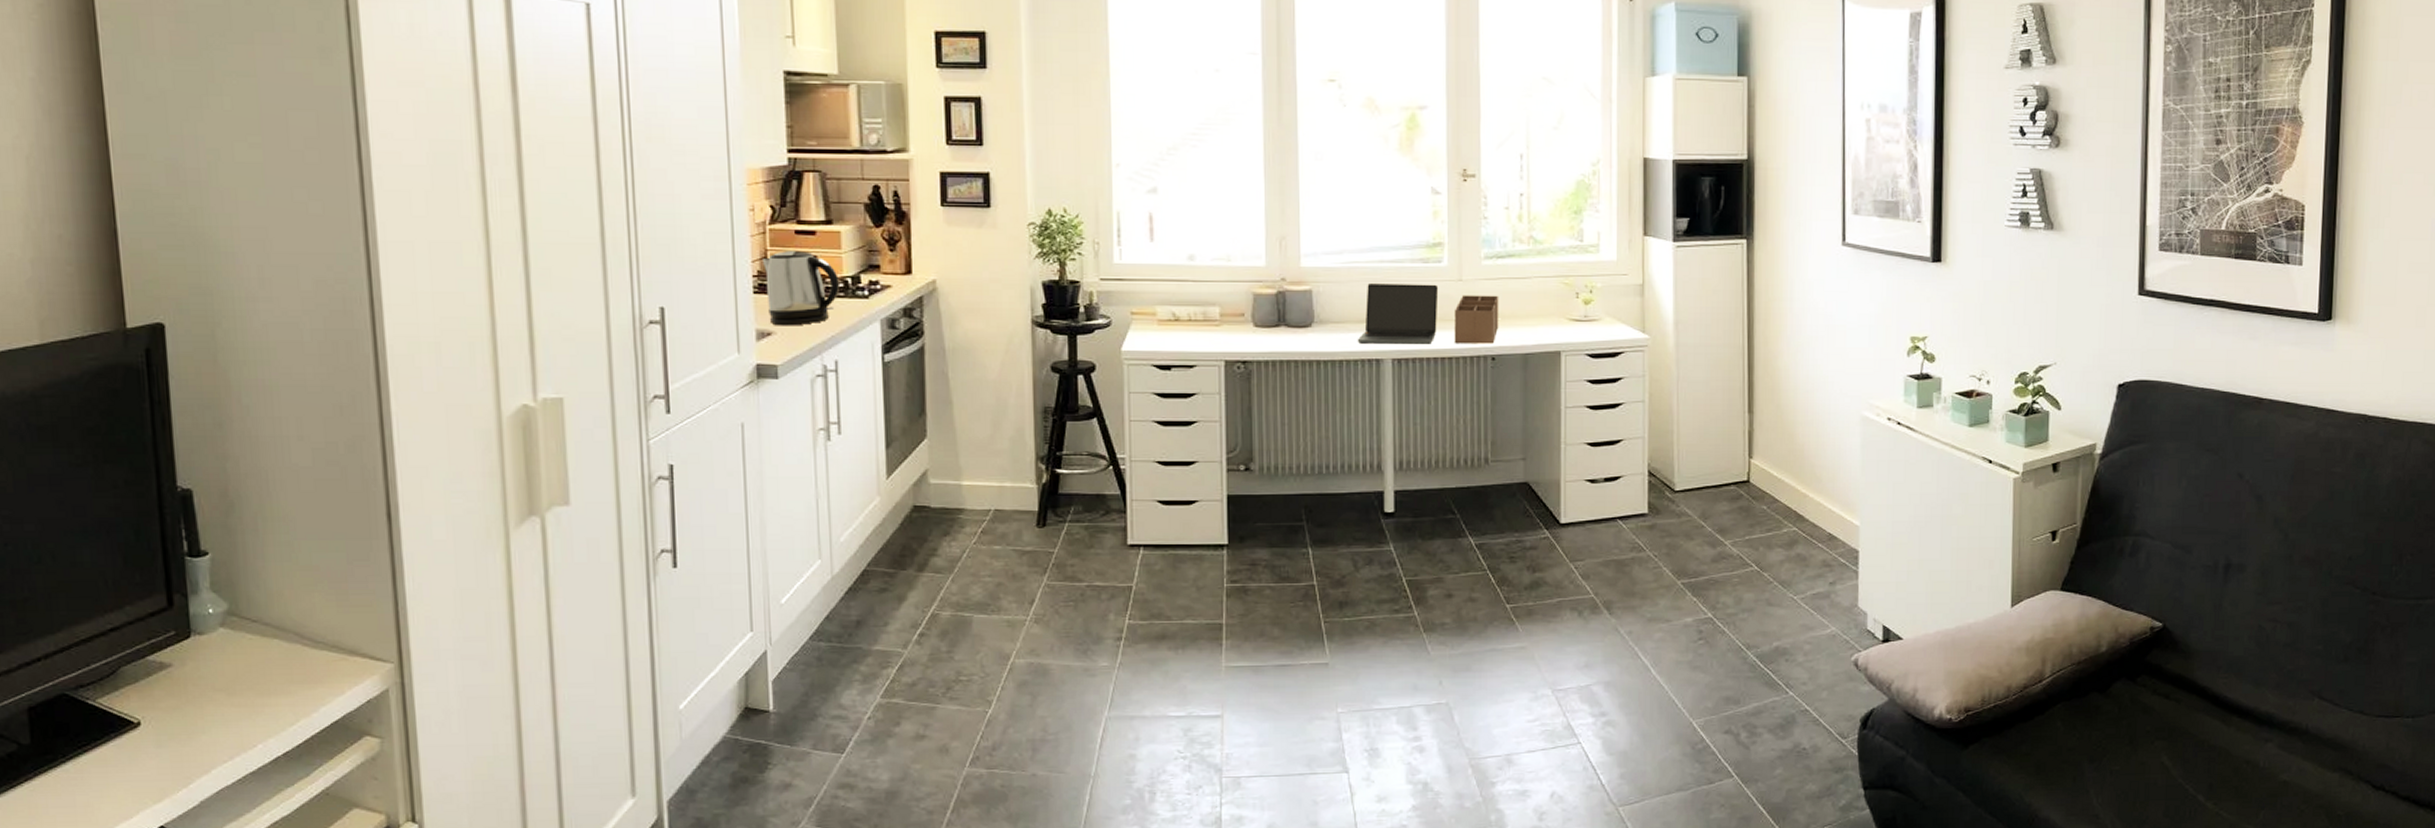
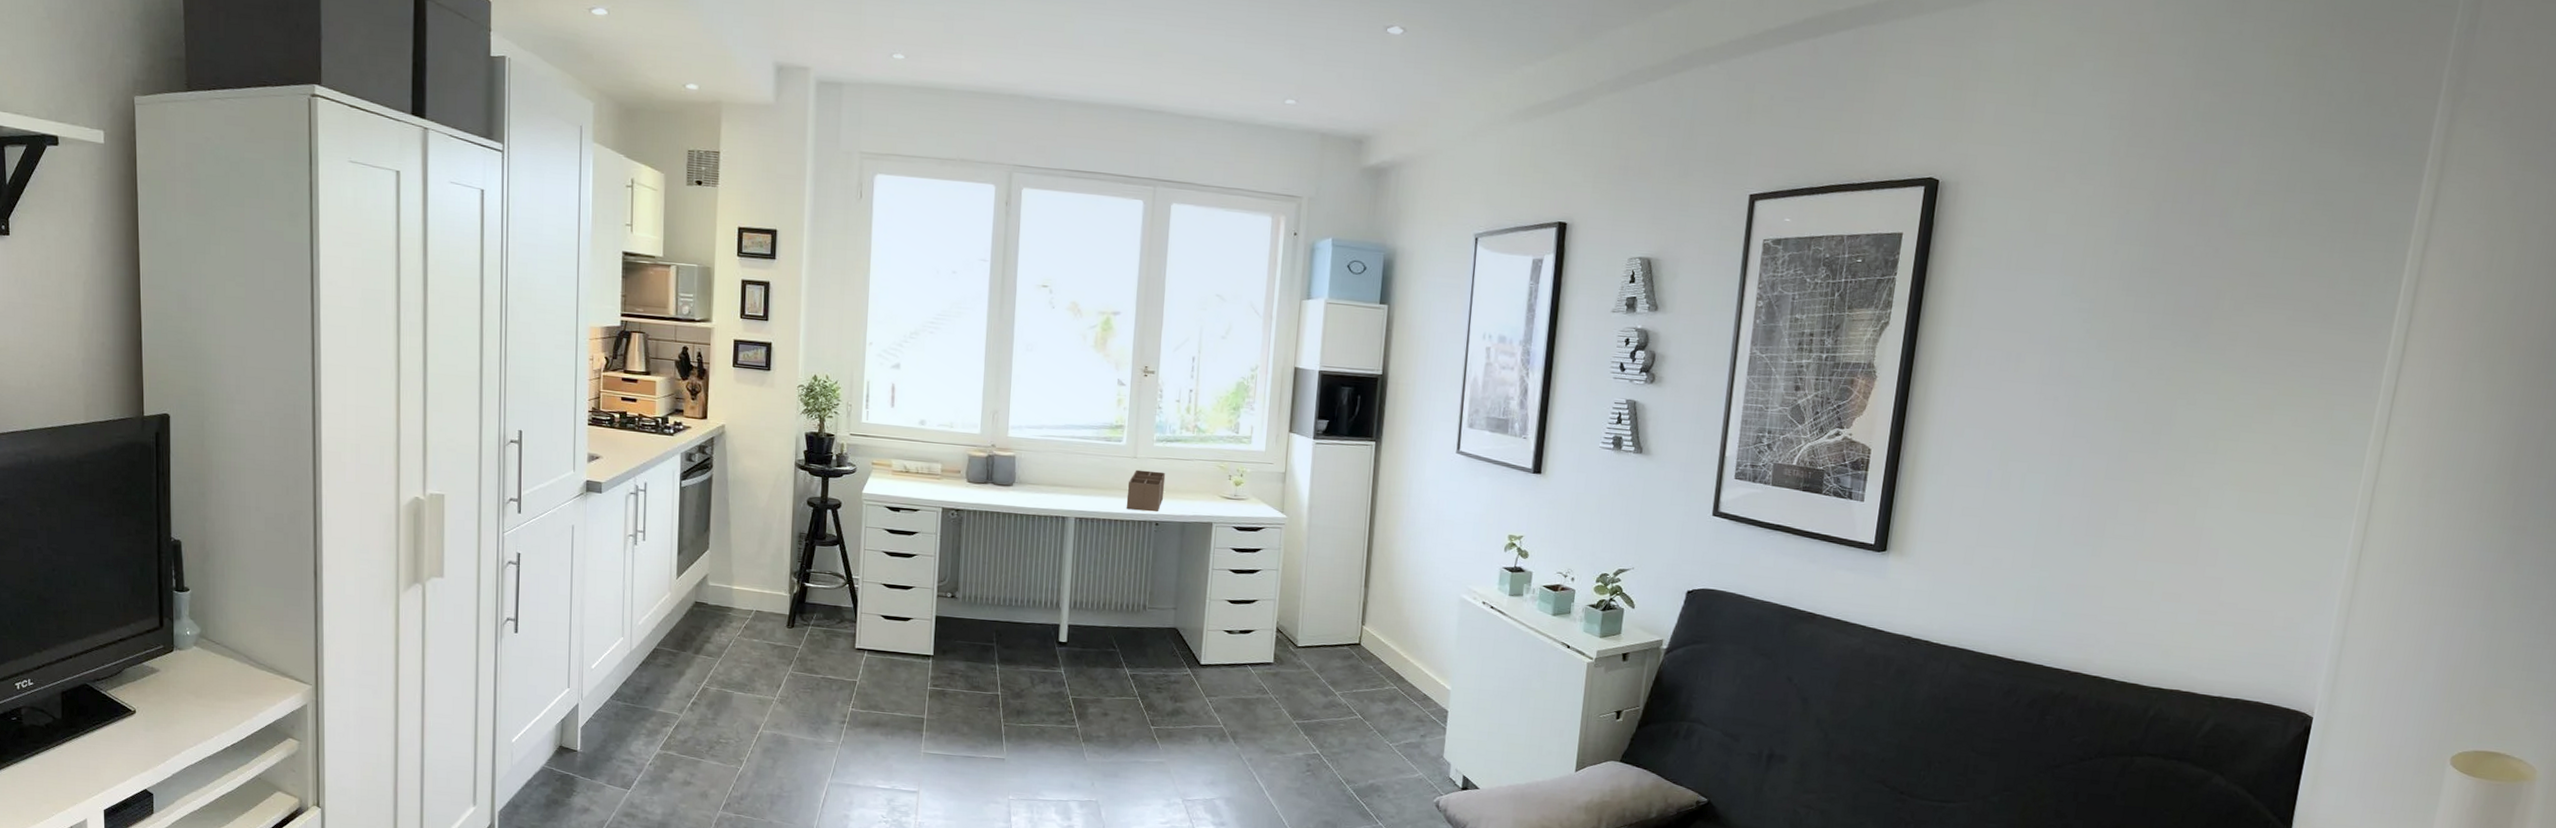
kettle: present [761,251,839,326] -> none [596,393,652,453]
laptop: present [1357,284,1439,344] -> none [1048,454,1117,508]

